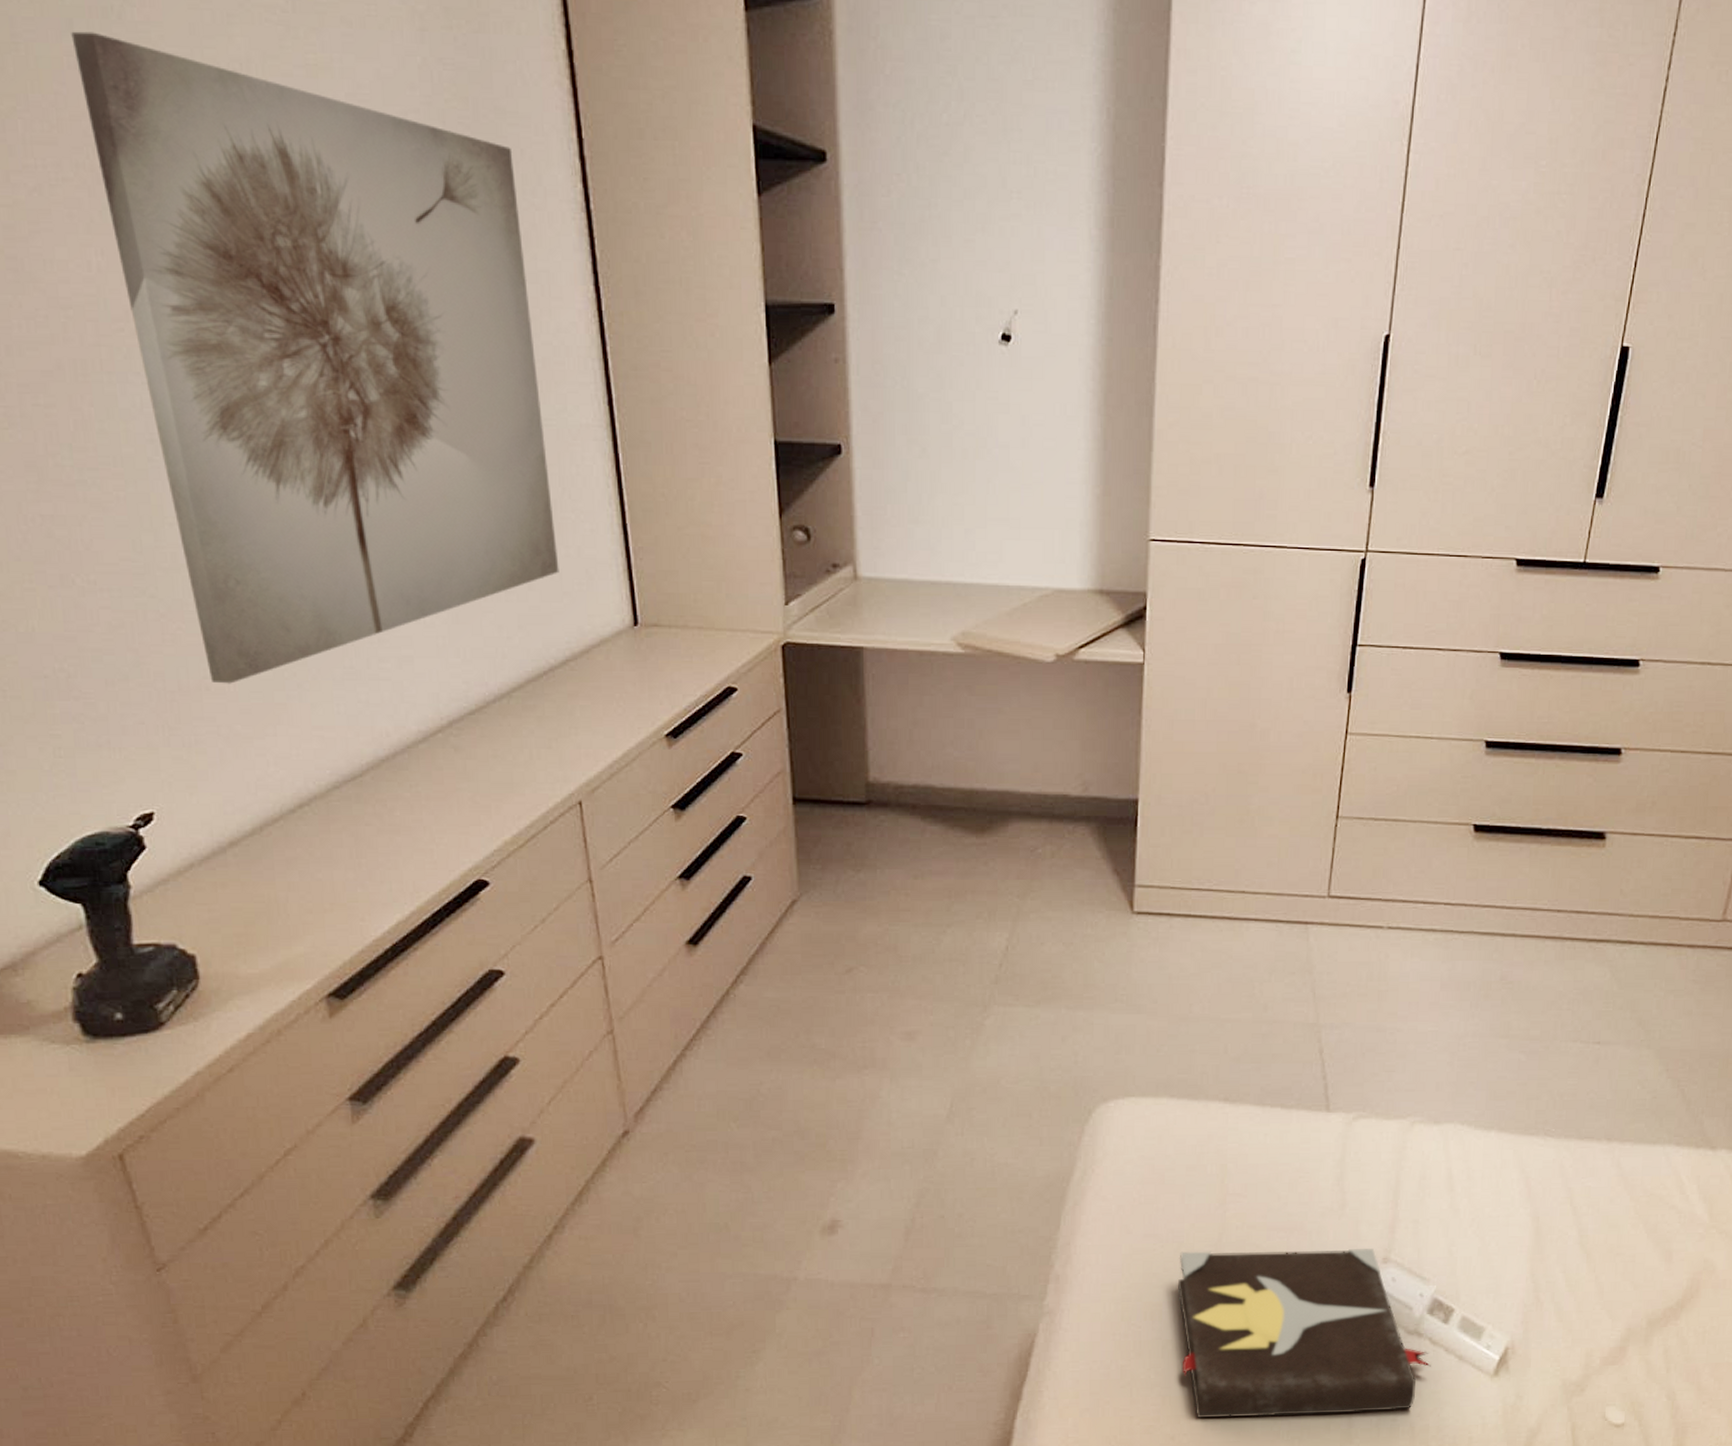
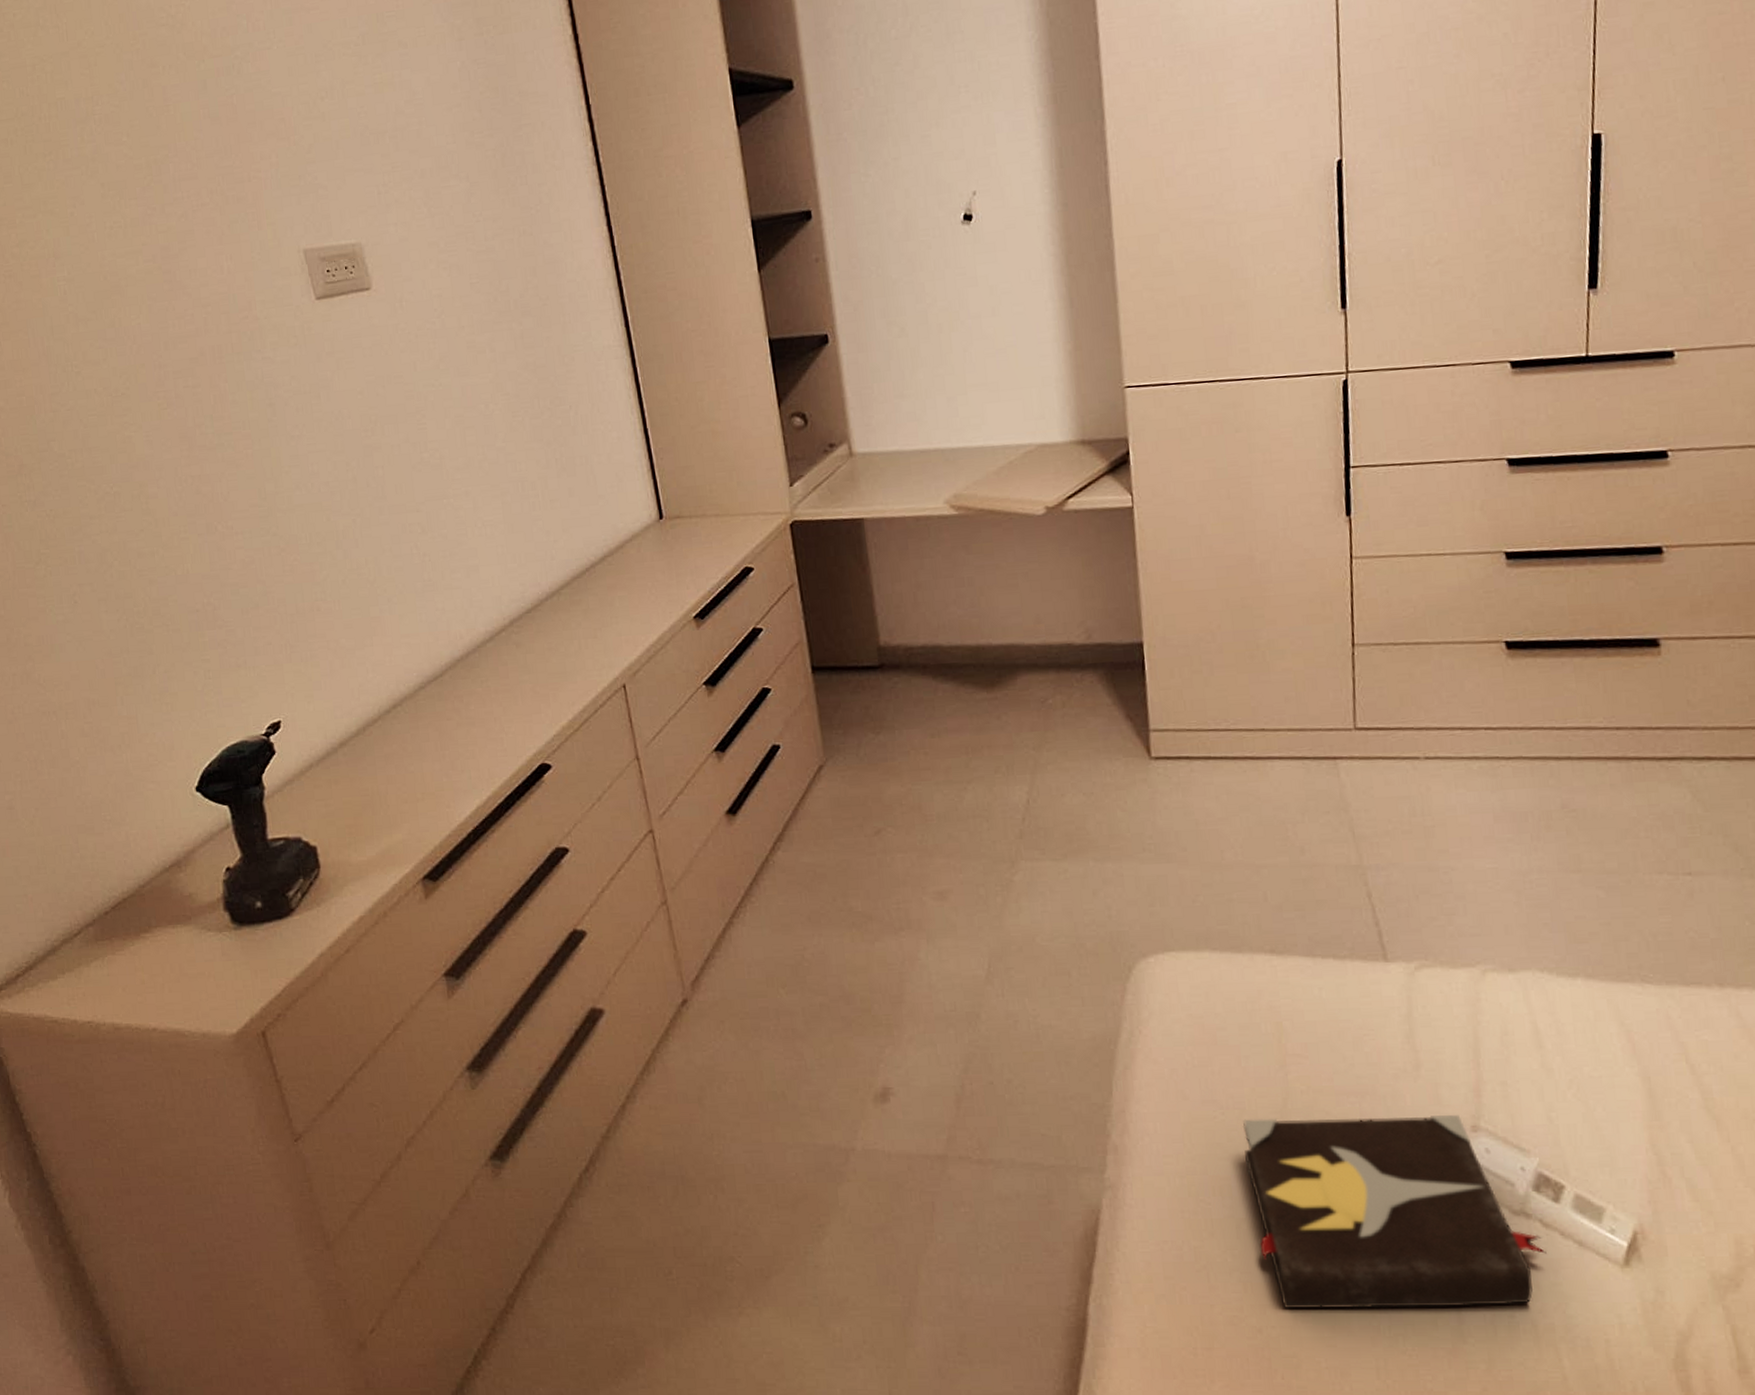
wall art: present [71,31,559,684] -> none [205,87,594,604]

